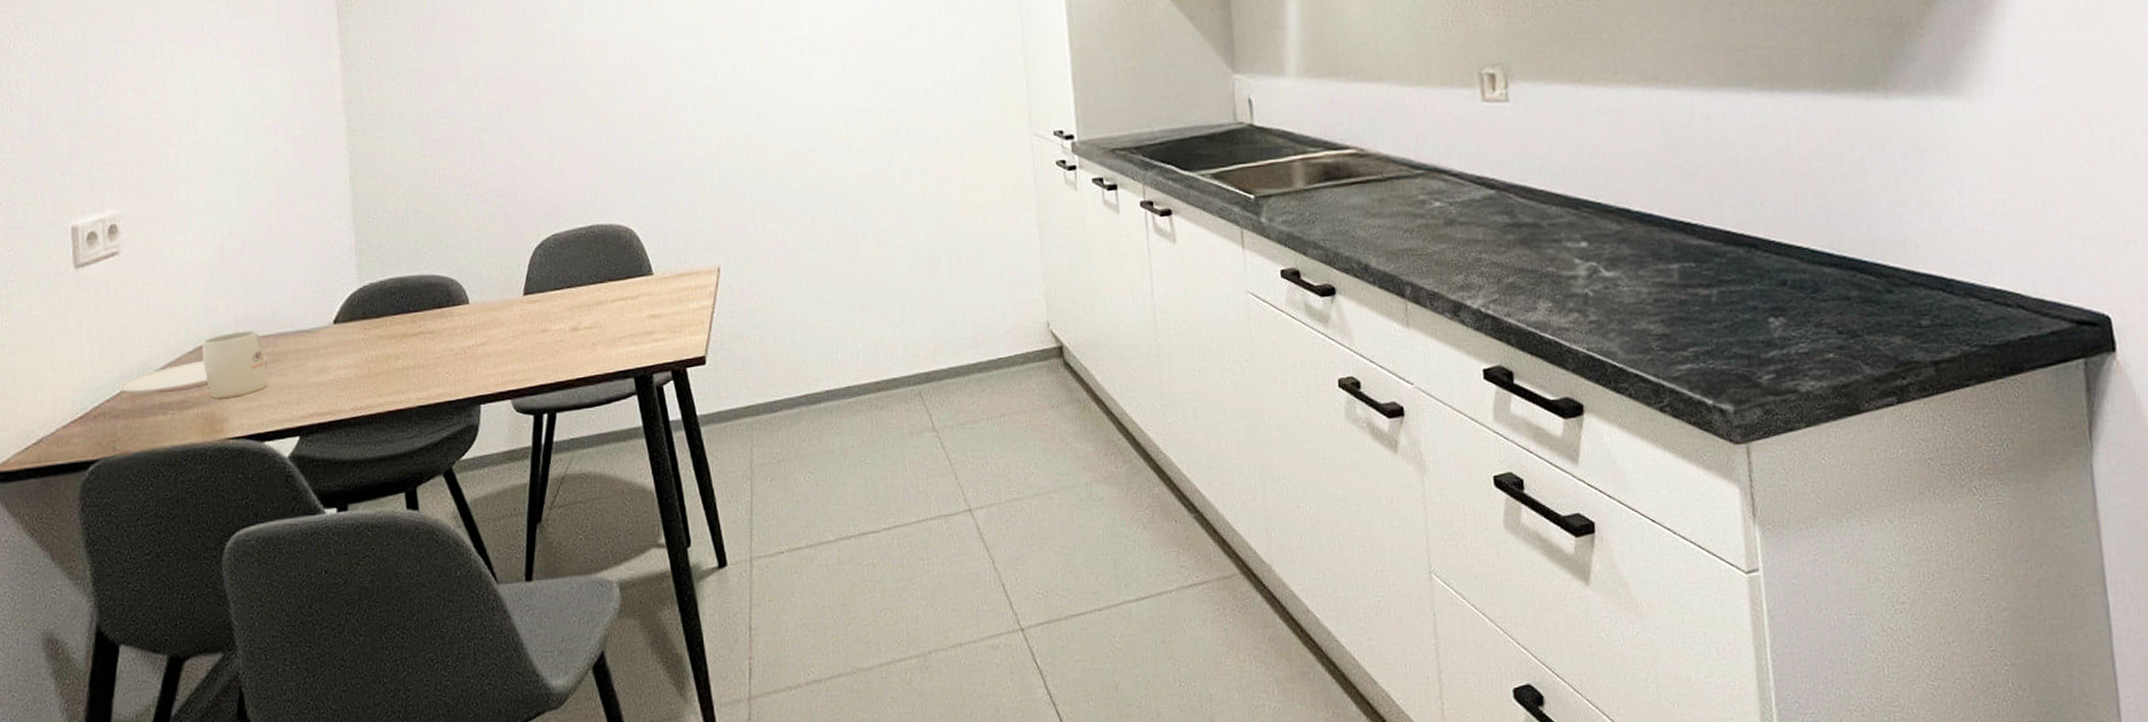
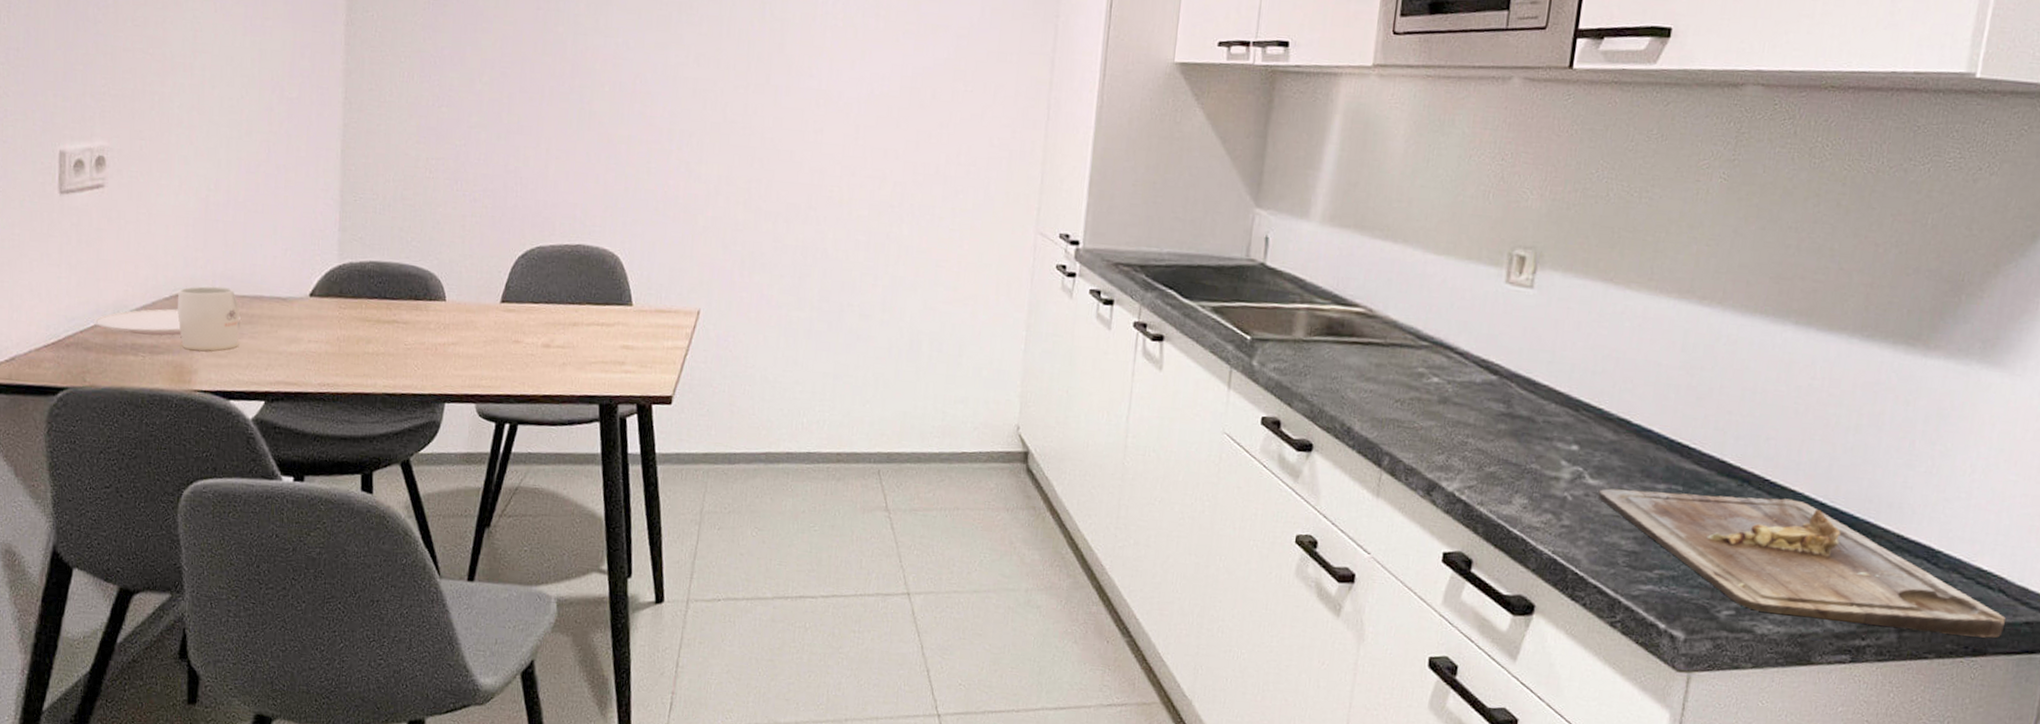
cutting board: none [1616,255,2033,370] -> present [1598,488,2007,639]

